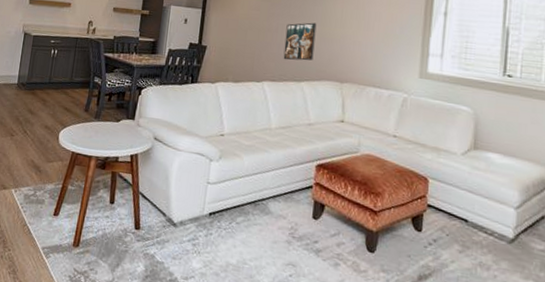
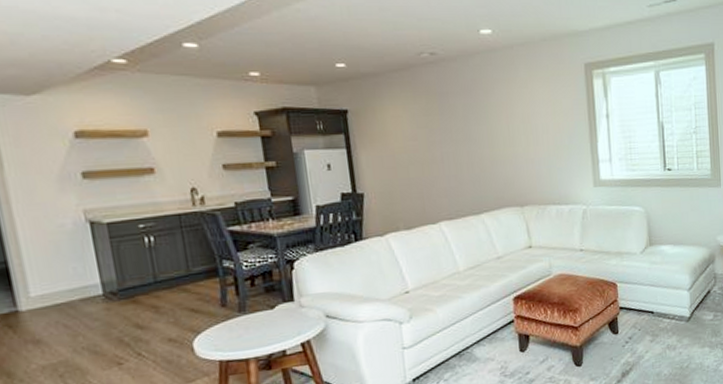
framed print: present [283,22,317,61] -> none [452,145,488,193]

